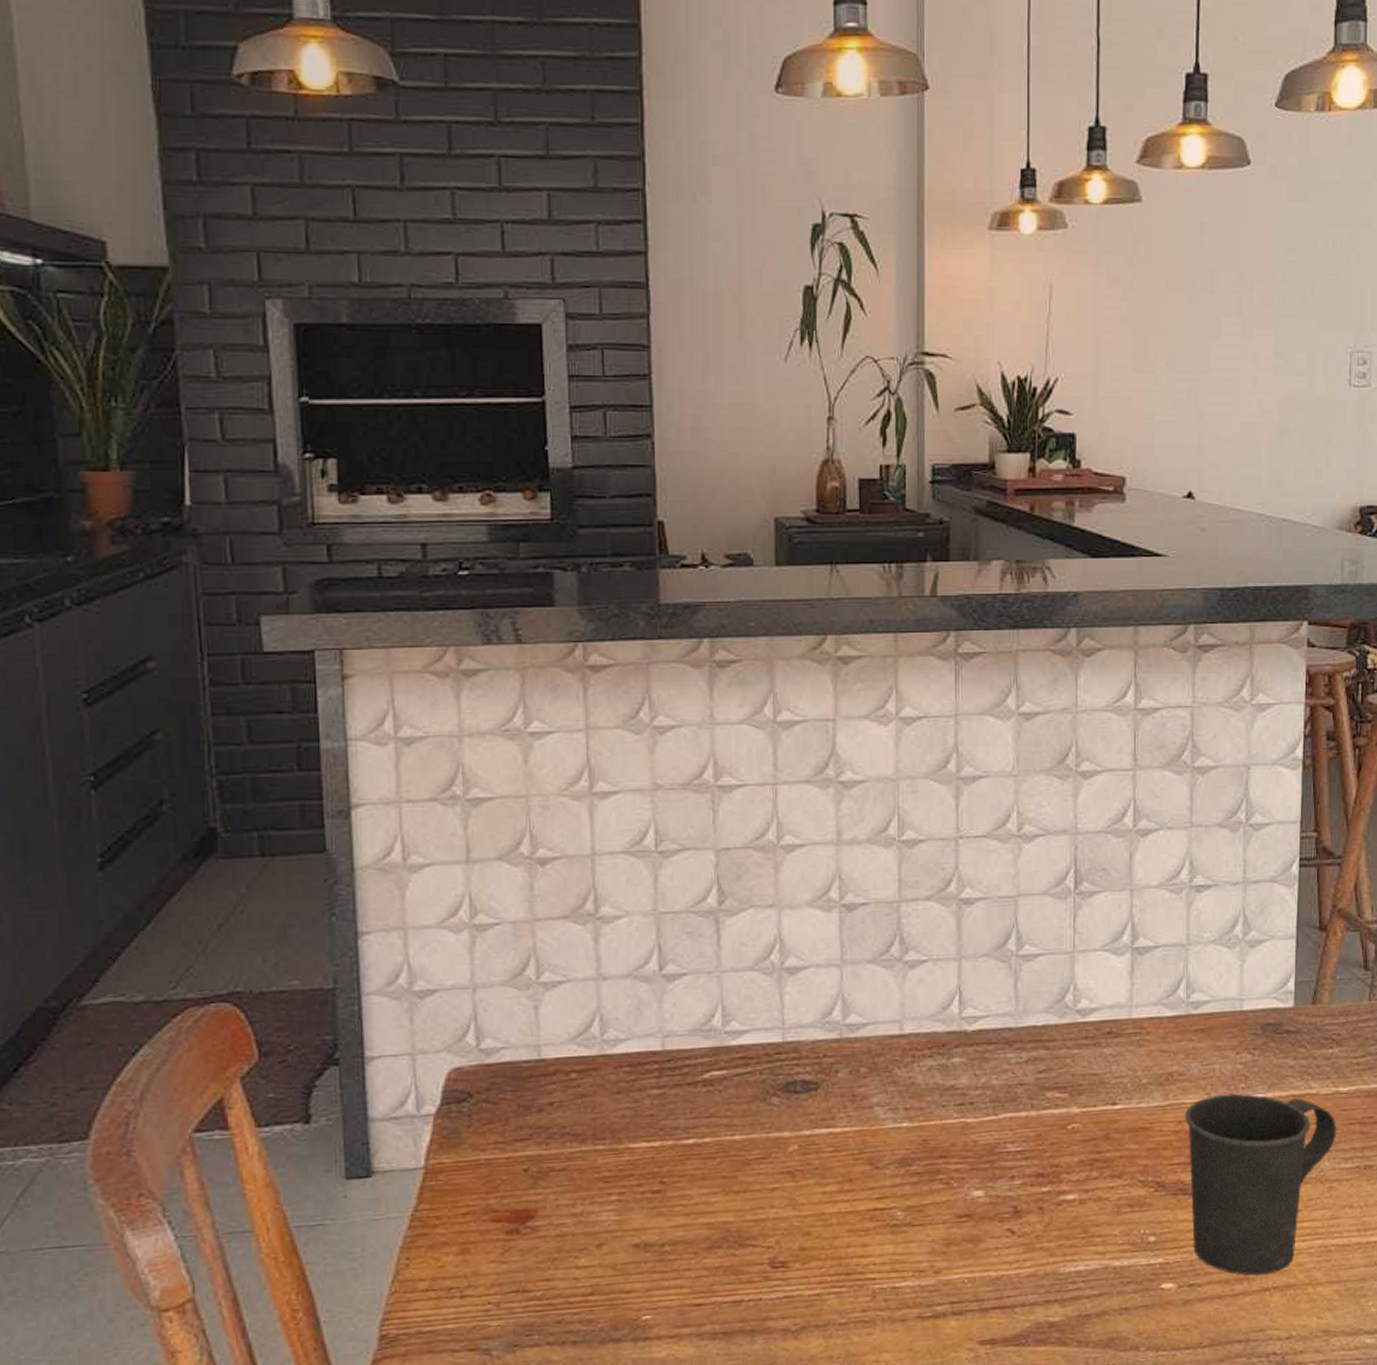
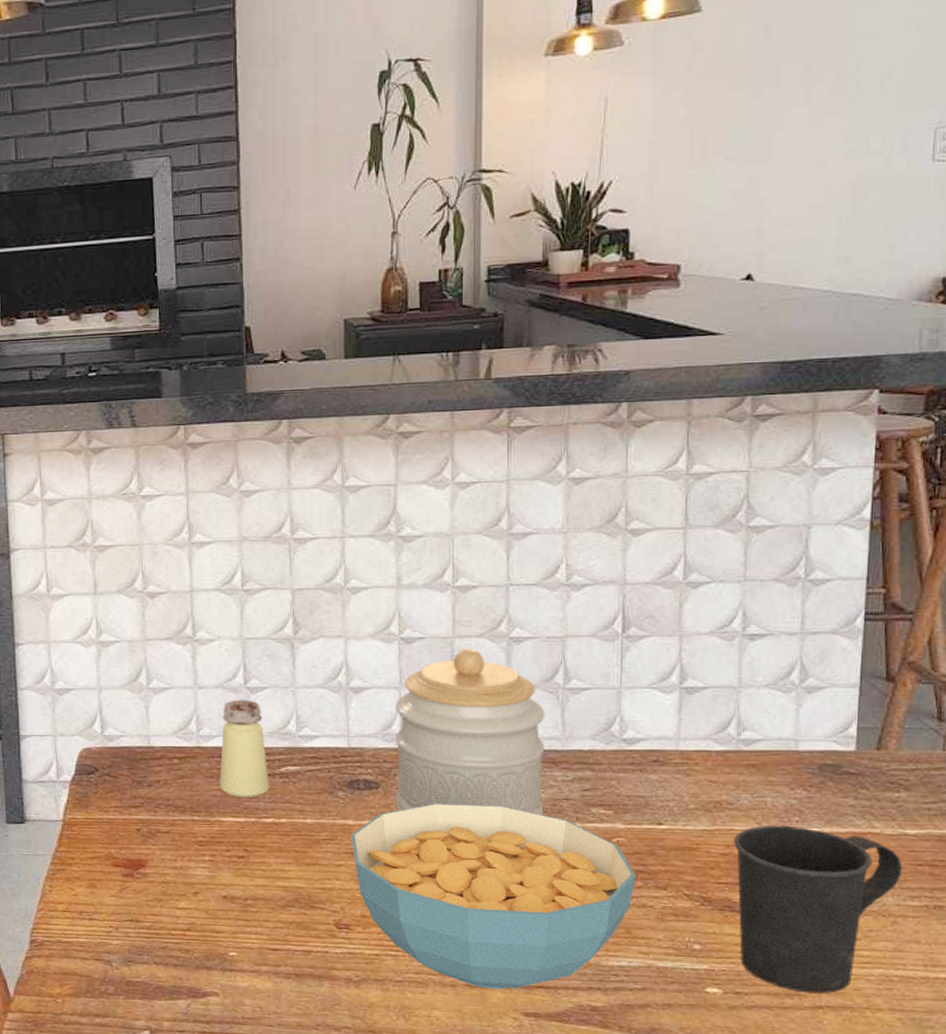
saltshaker: none [629,990,691,1116] -> present [220,699,270,798]
cereal bowl: none [786,1098,1092,1318] -> present [350,804,636,990]
jar: none [837,914,998,1115] -> present [396,649,545,816]

